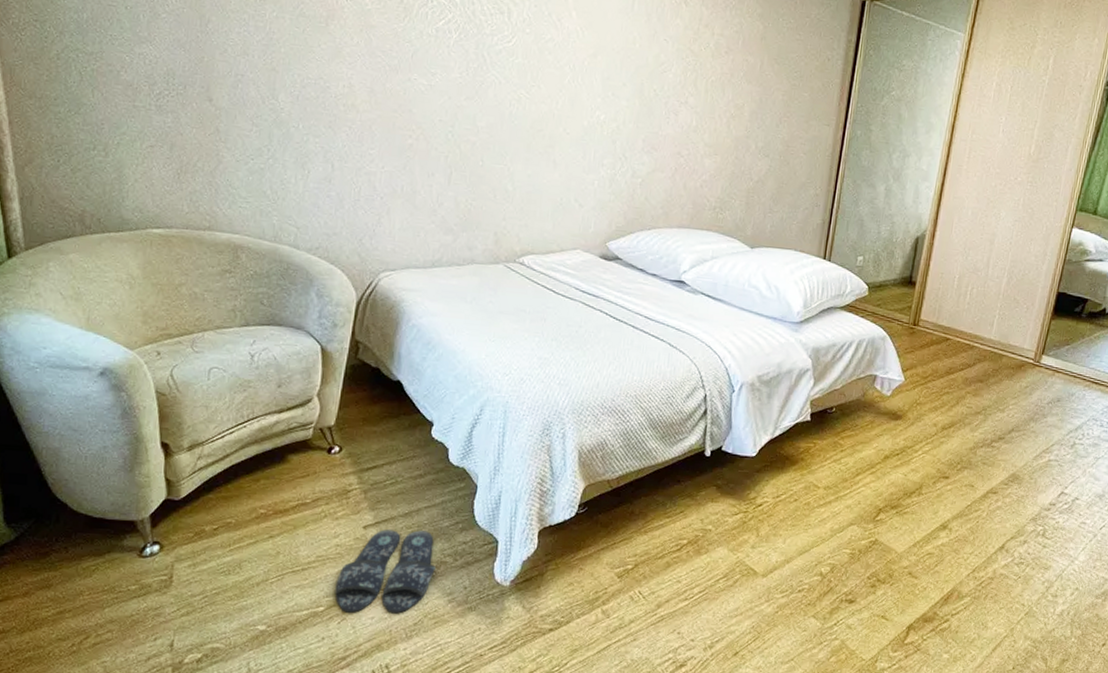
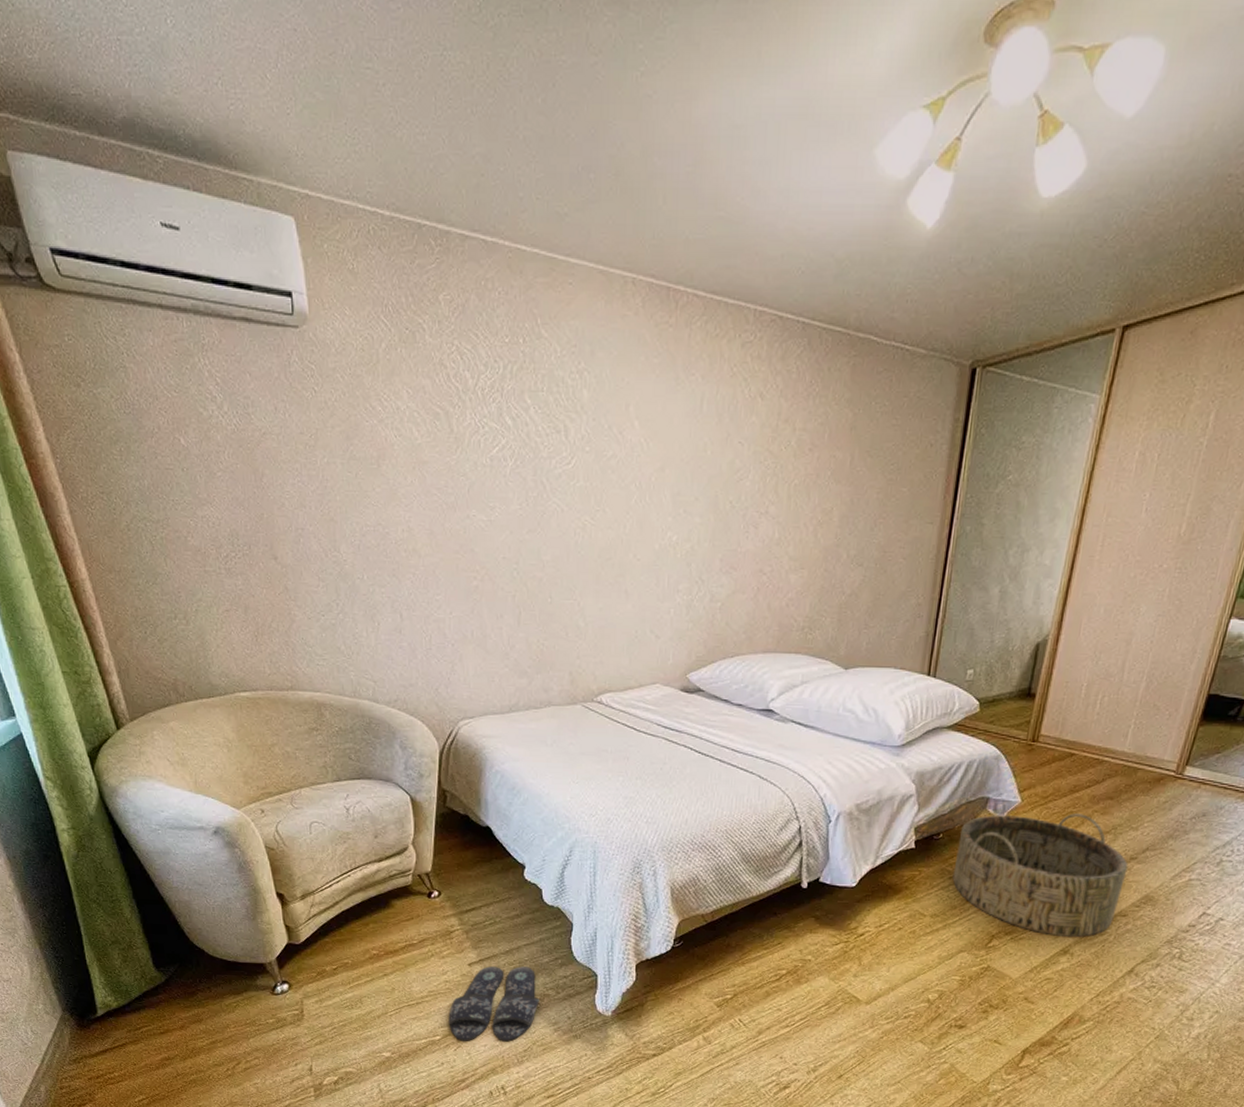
basket: none [844,392,997,513] -> present [952,813,1128,937]

